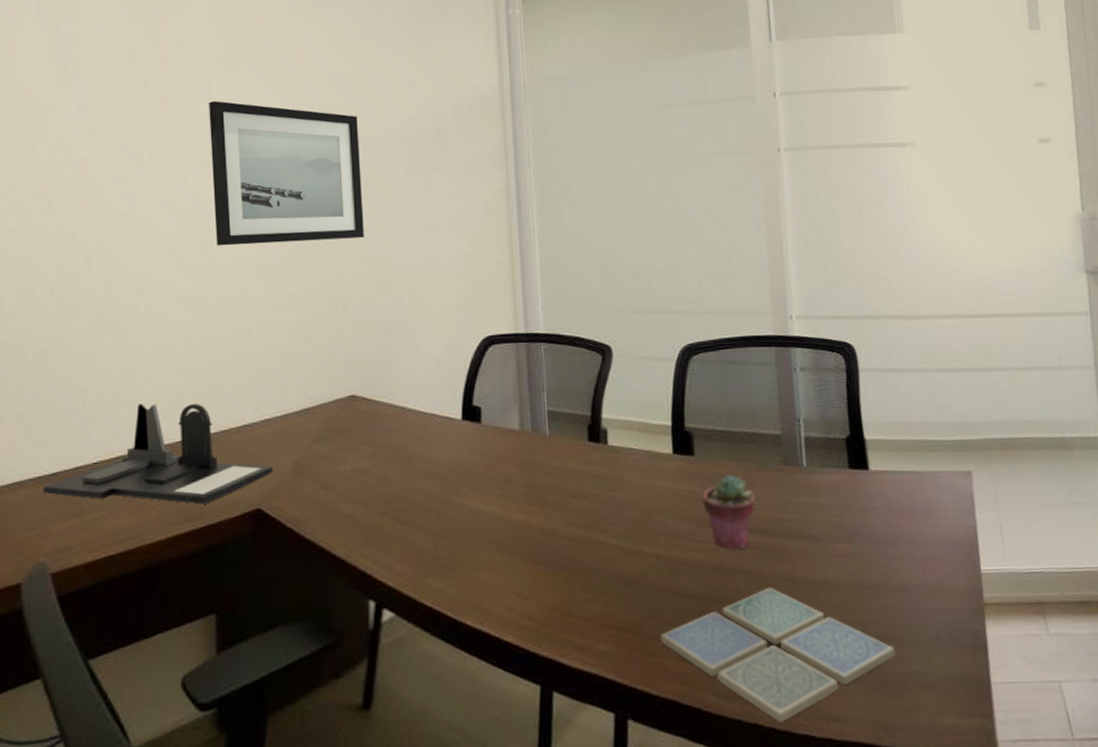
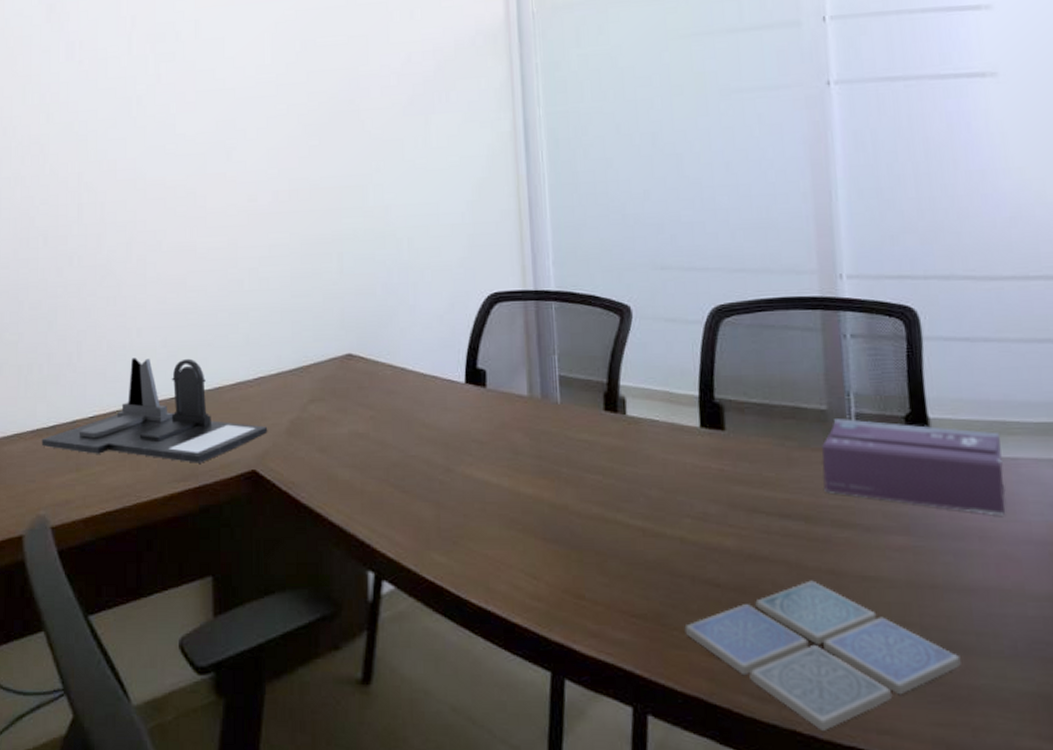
wall art: present [209,101,365,247] -> none [197,40,361,195]
potted succulent: present [701,475,756,550] -> none [733,453,796,537]
tissue box: none [777,442,929,522] -> present [822,419,1005,516]

